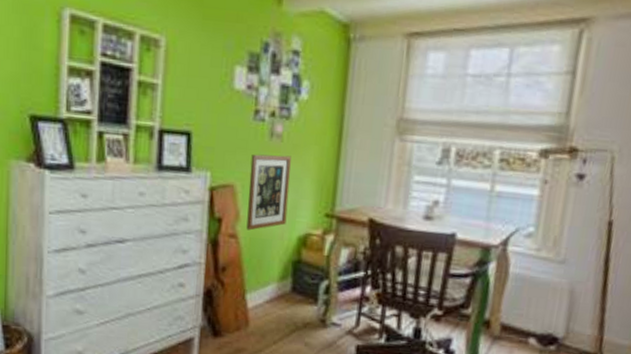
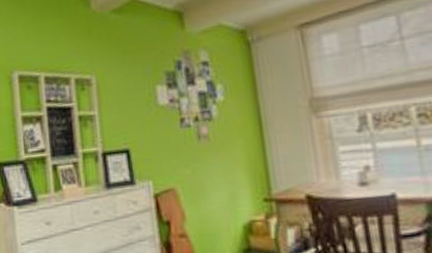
wall art: present [246,154,291,231] -> none [185,152,229,228]

